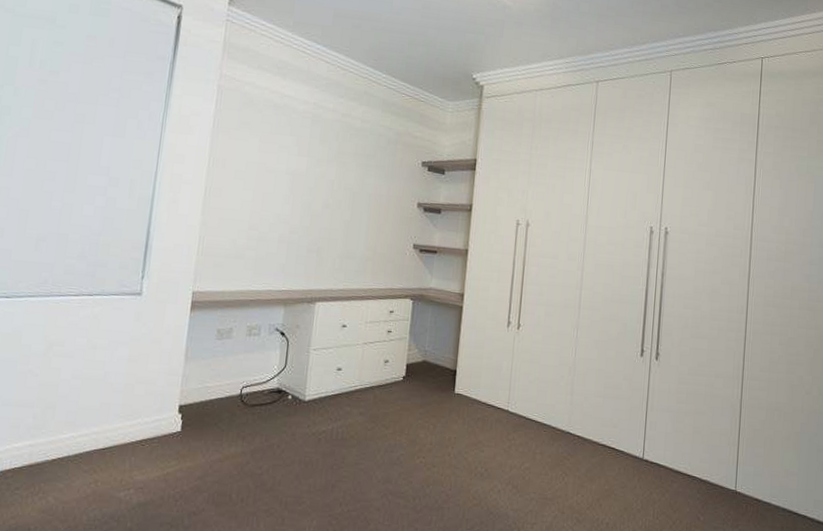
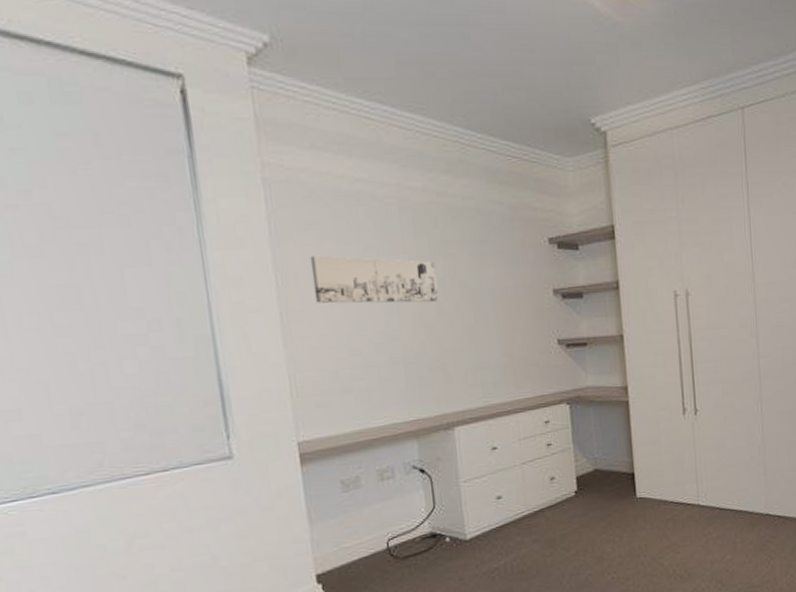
wall art: none [233,148,330,198] -> present [310,255,439,304]

